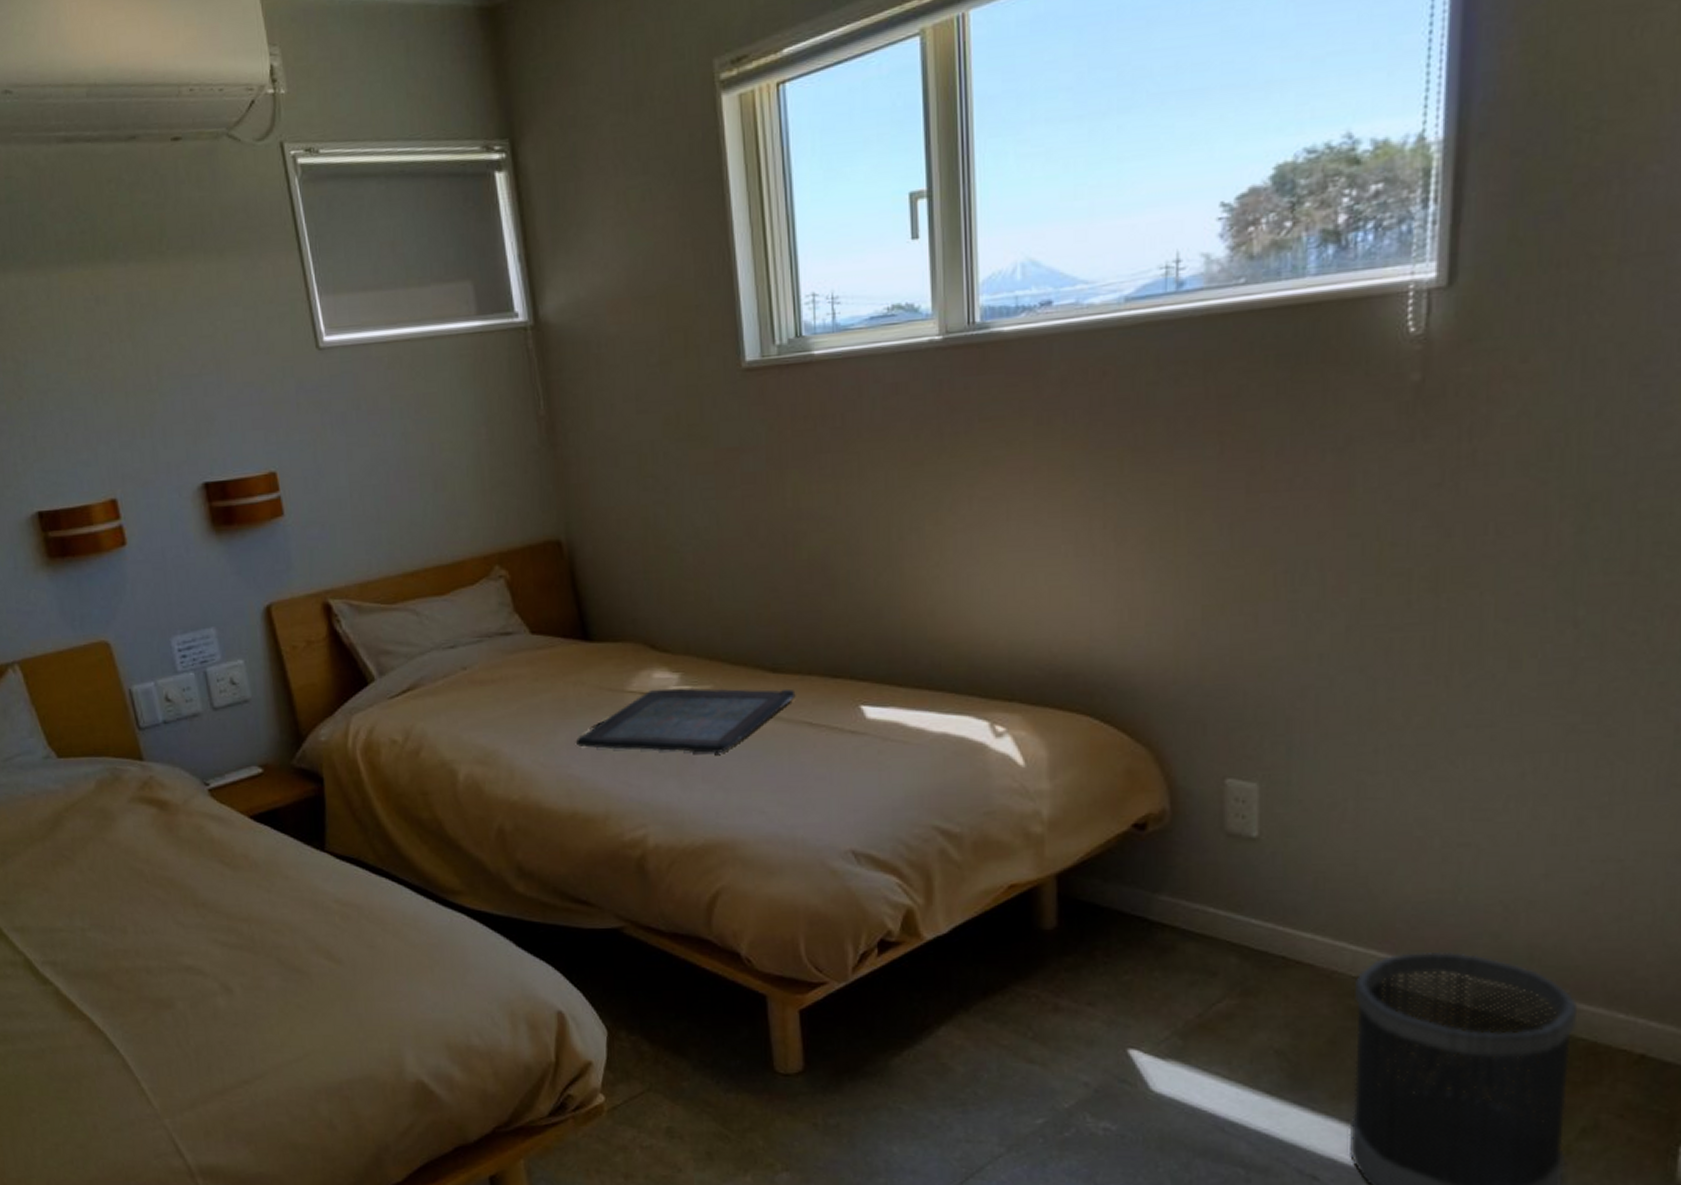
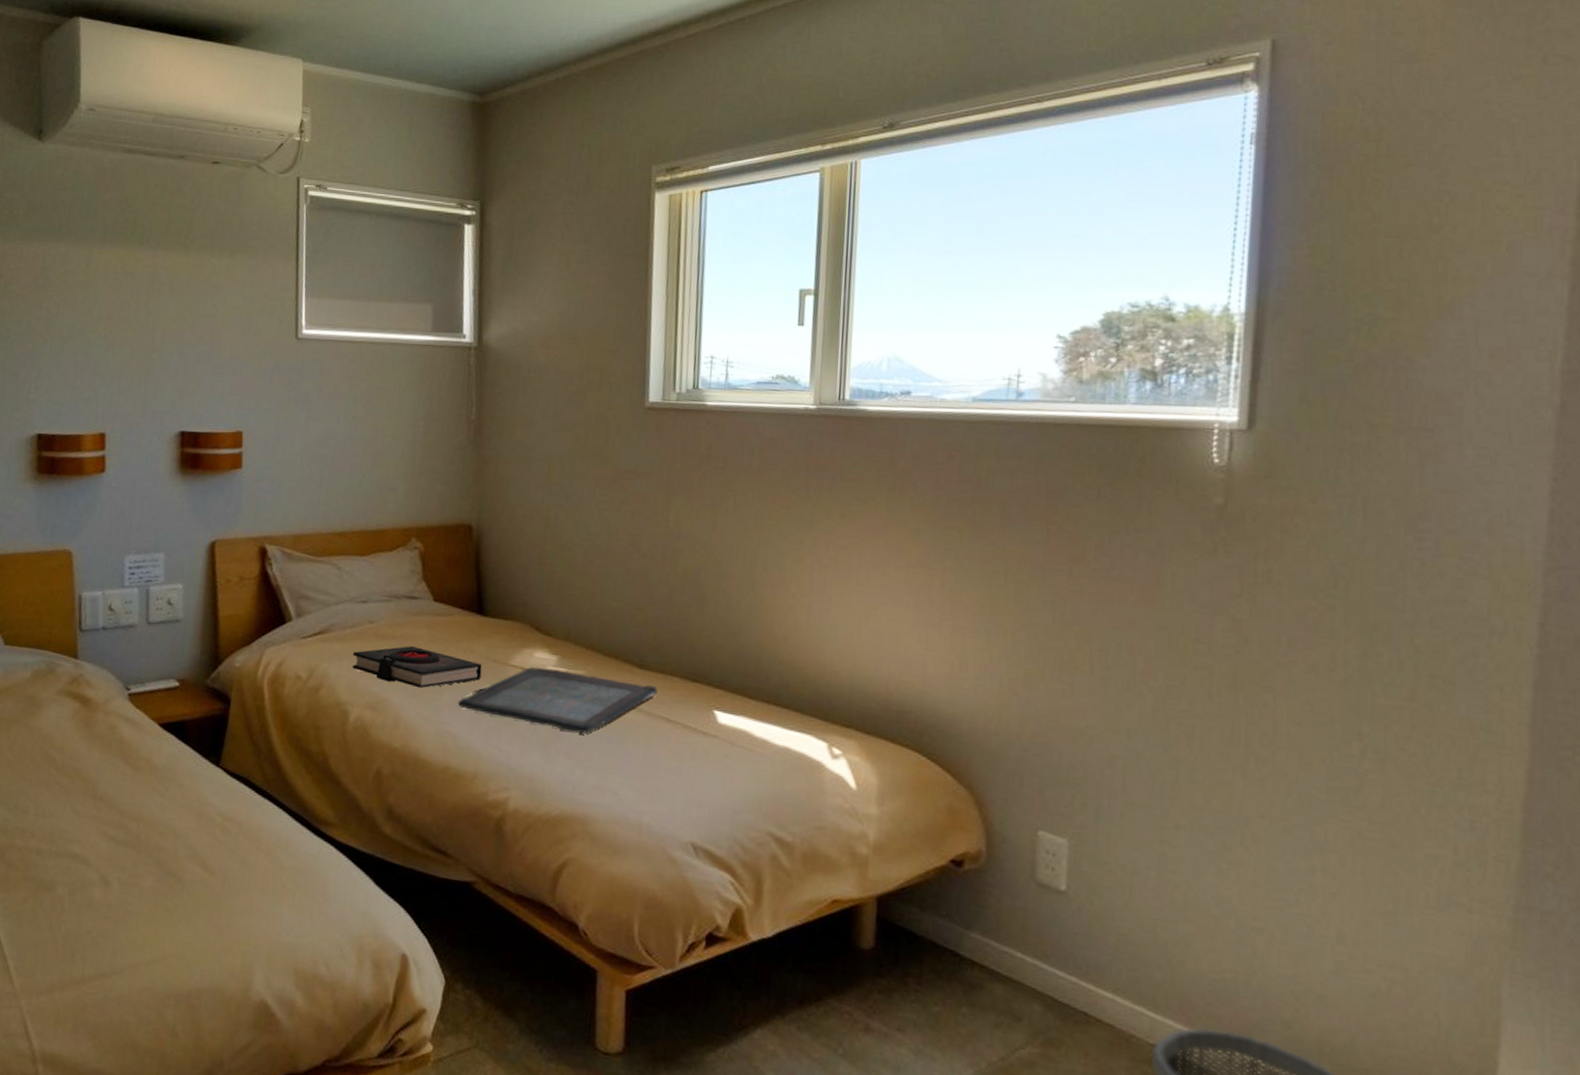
book: none [450,688,598,733] -> present [353,646,483,689]

